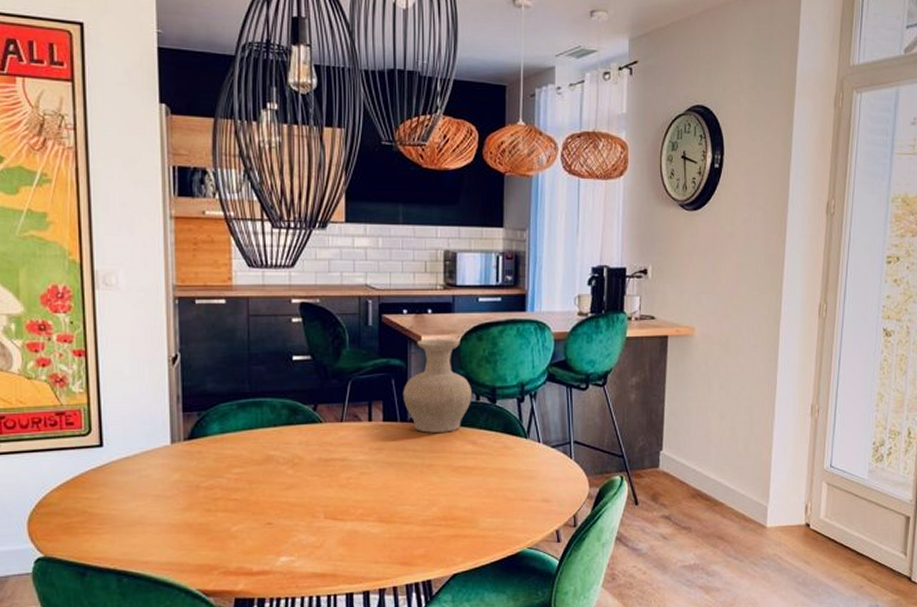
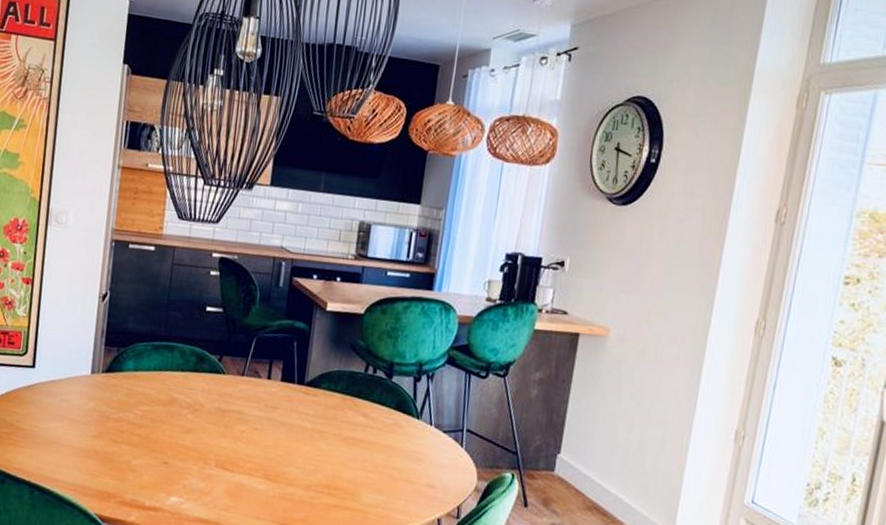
vase: present [402,339,473,433] -> none [302,306,371,402]

